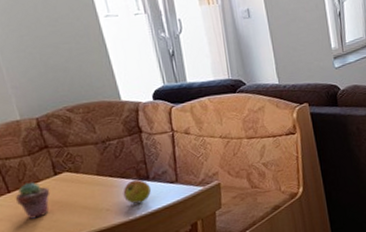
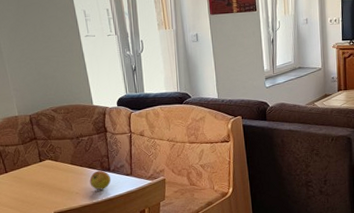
potted succulent: present [15,182,50,219] -> none [10,166,36,195]

